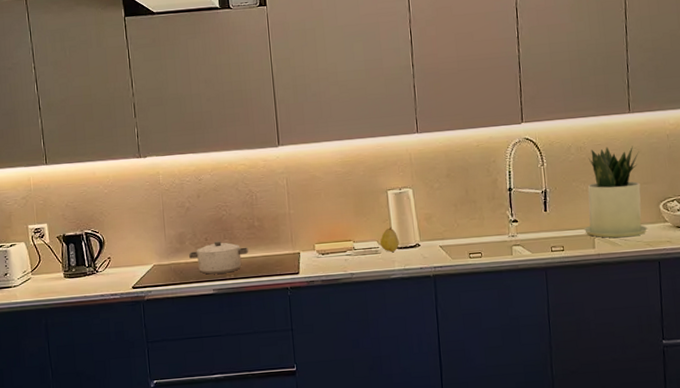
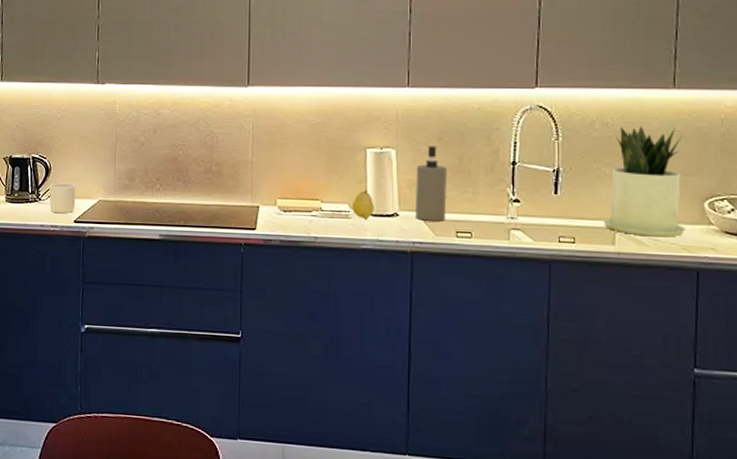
mug: none [104,253,132,283] -> present [49,183,76,214]
cooking pot: present [189,241,249,275] -> none [138,183,203,219]
soap dispenser: none [426,182,459,248] -> present [412,146,447,221]

